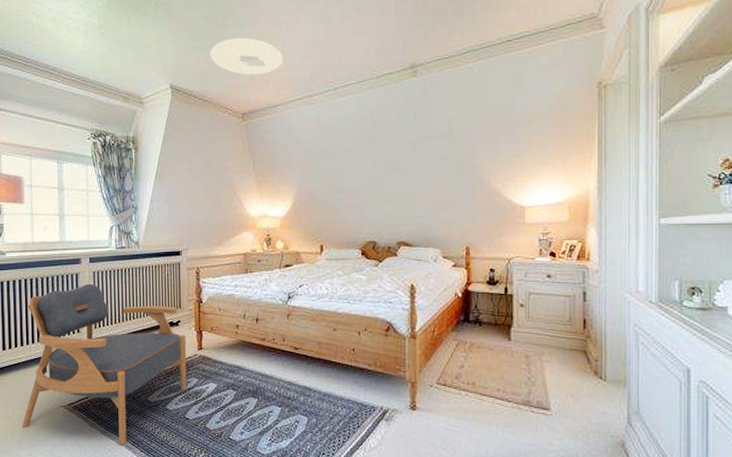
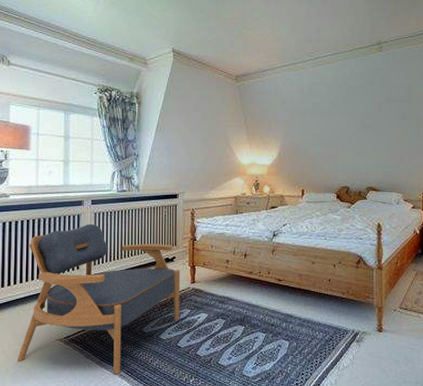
ceiling light: present [210,38,283,75] -> none [208,13,272,44]

